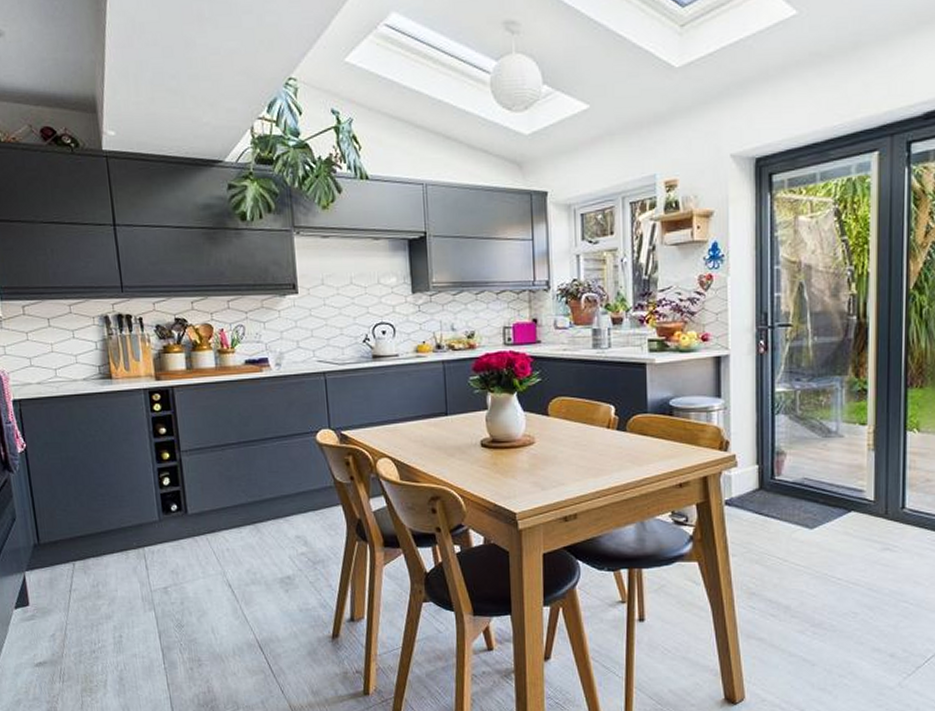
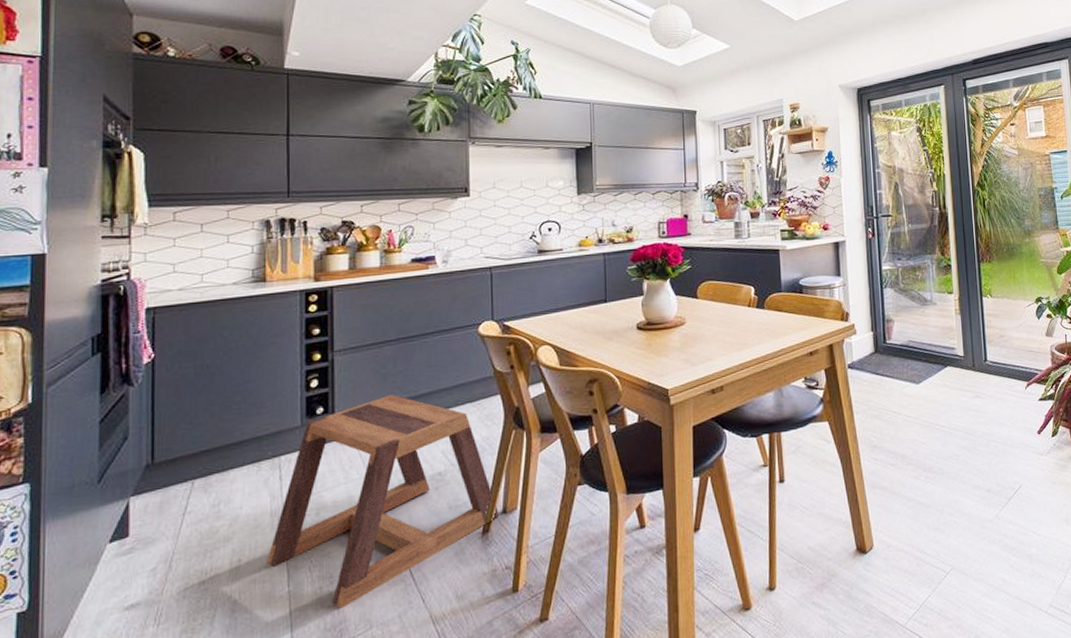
stool: none [144,497,348,689] -> present [267,394,500,609]

